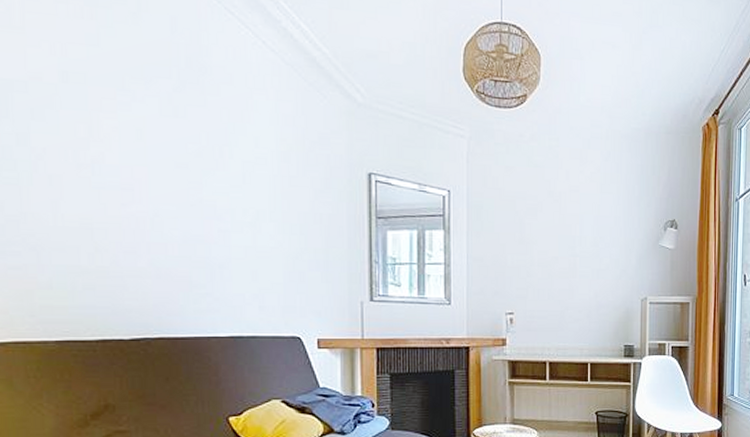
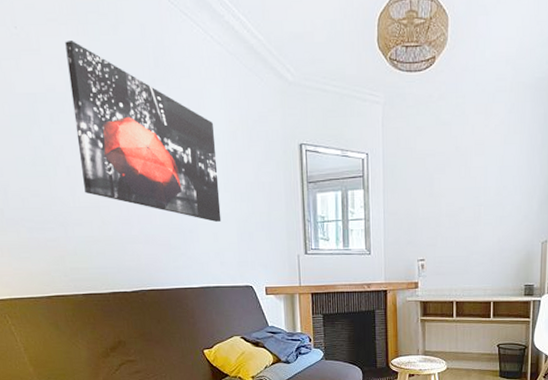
wall art: none [63,22,264,257] -> present [65,41,222,222]

